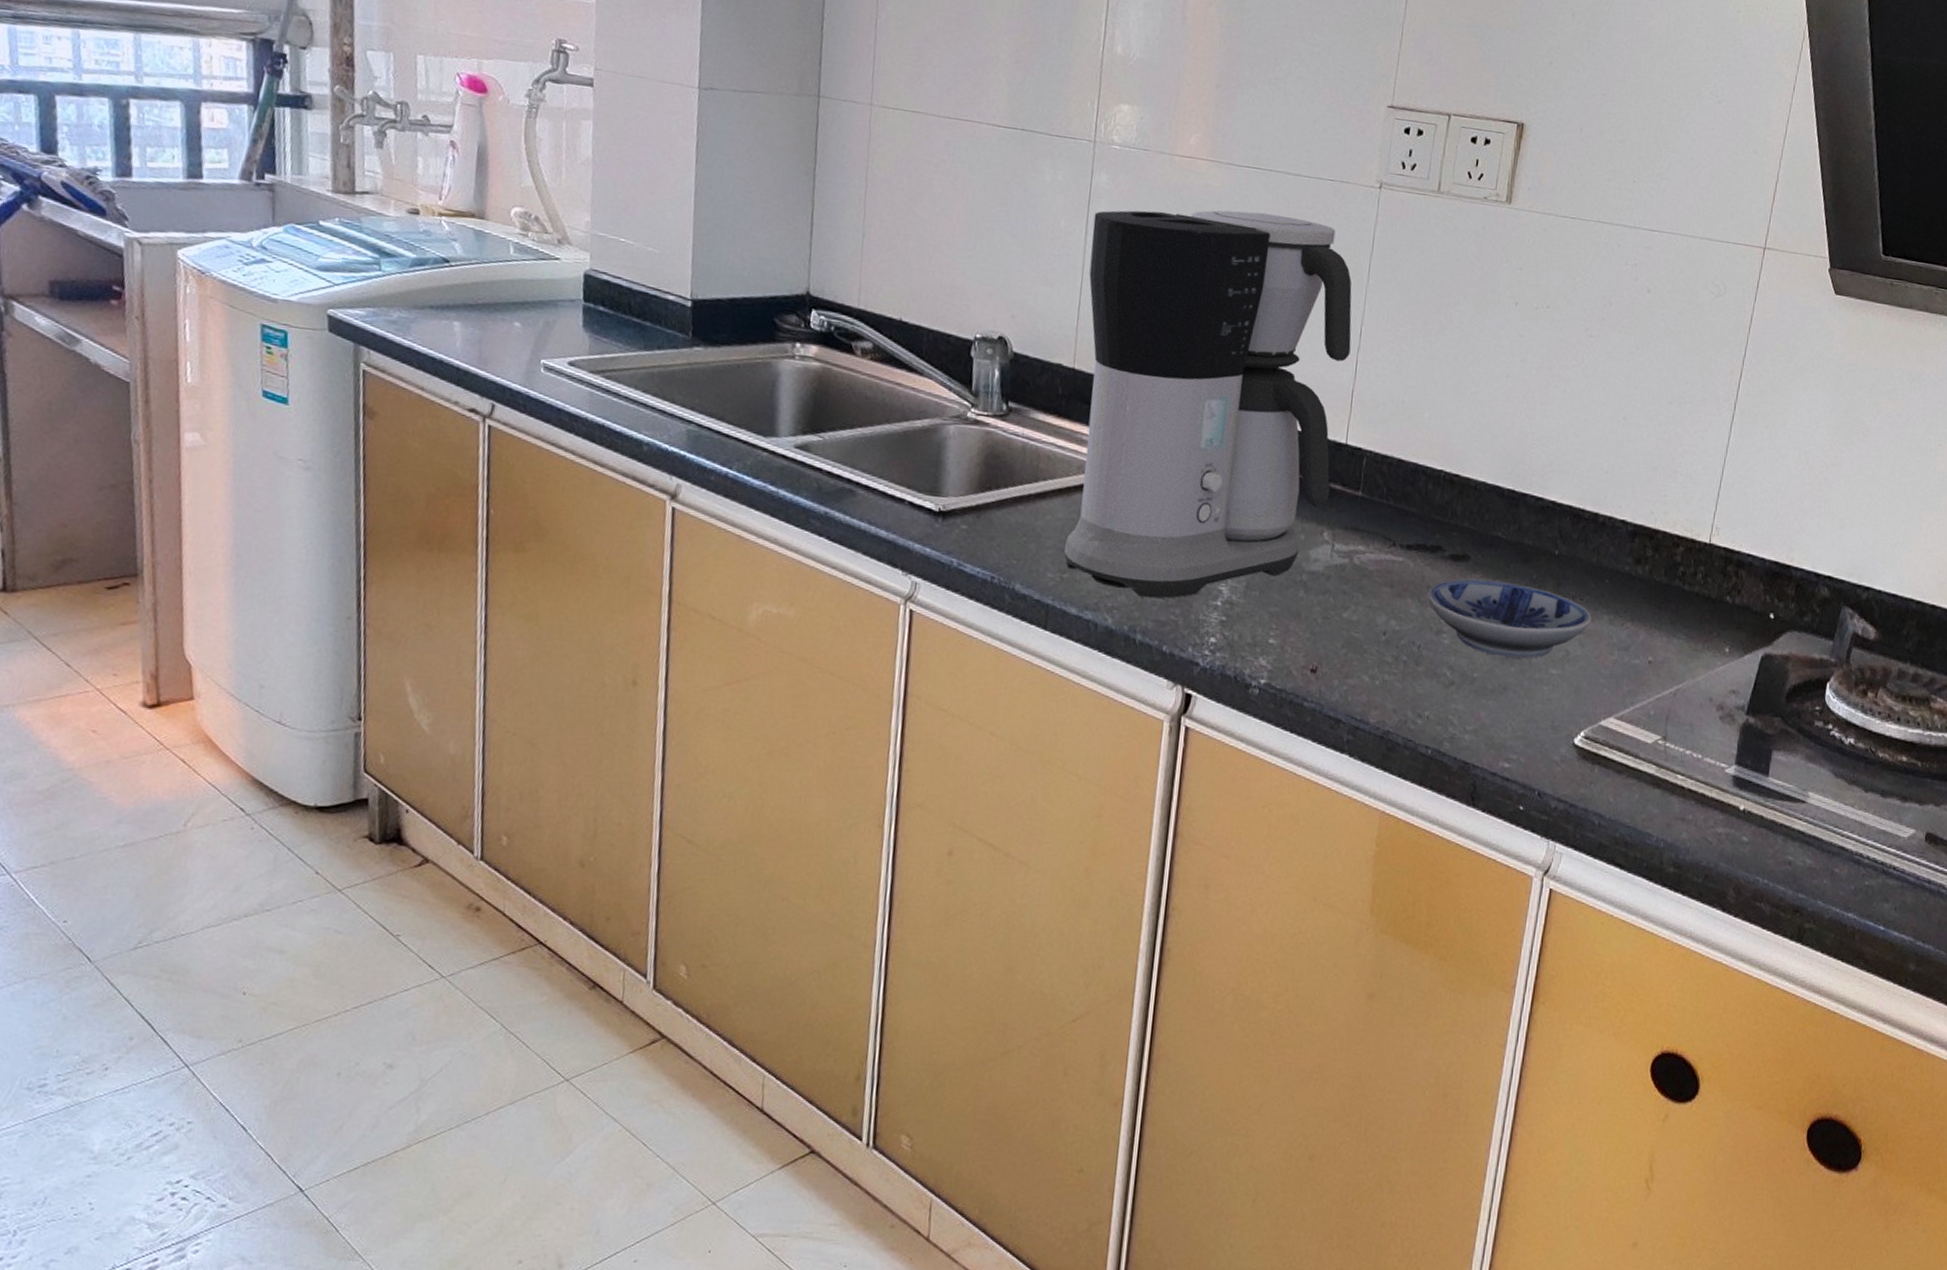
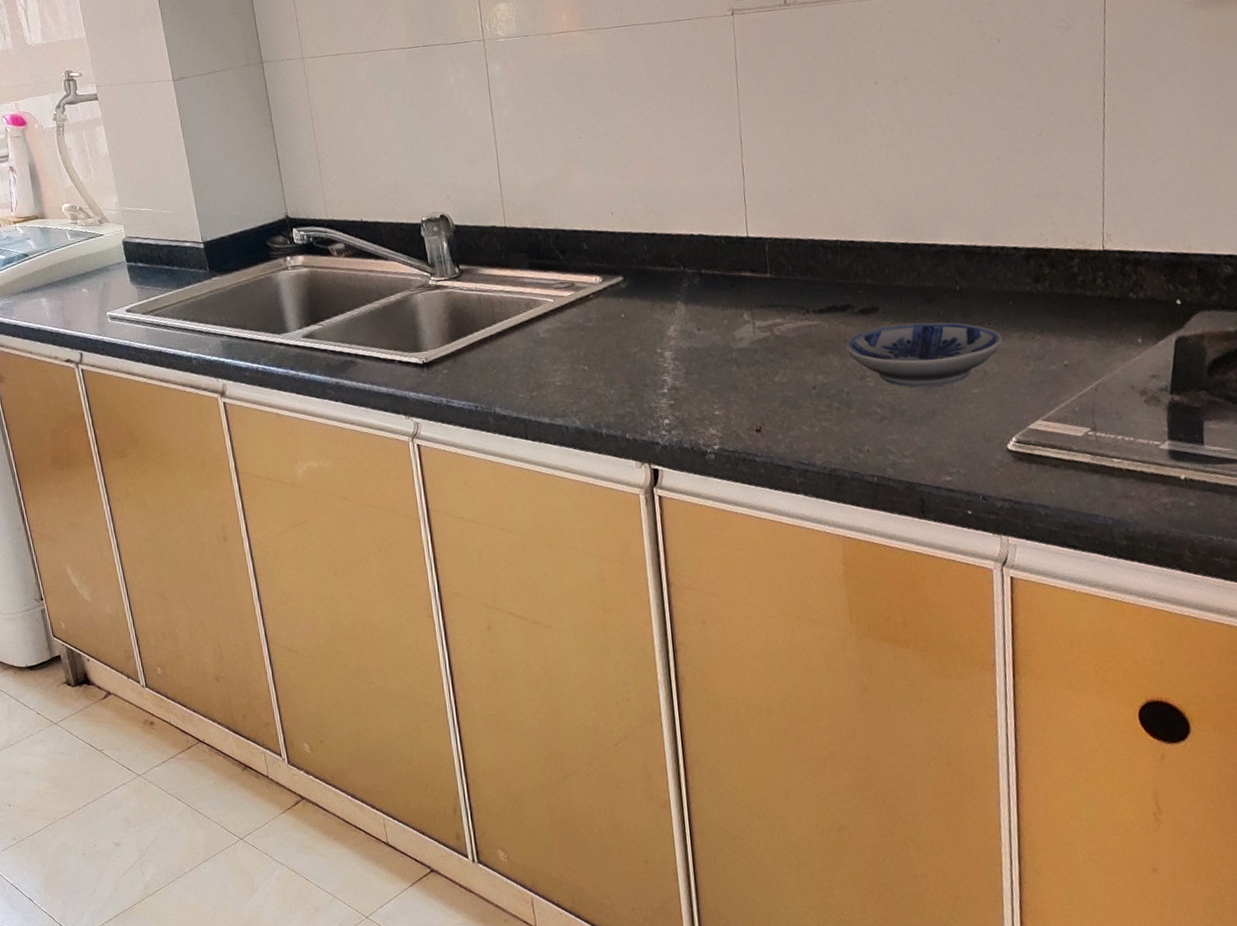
coffee maker: present [1064,210,1352,599] -> none [496,58,742,399]

